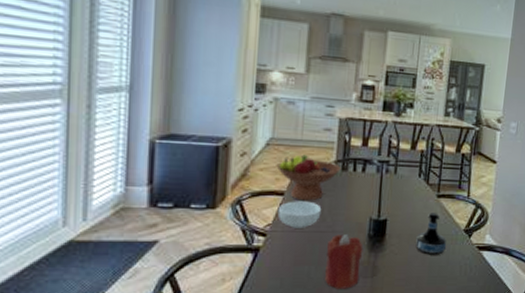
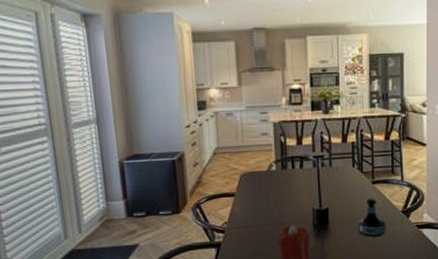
fruit bowl: present [276,154,341,200] -> none [224,158,281,199]
cereal bowl: present [277,201,322,228] -> none [231,199,269,224]

